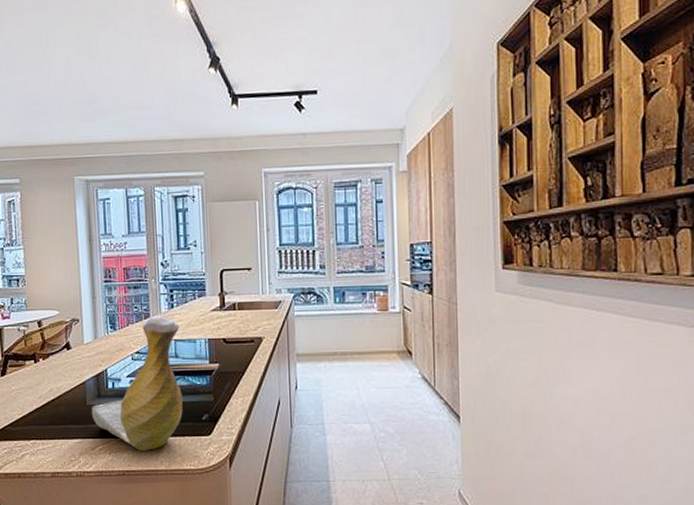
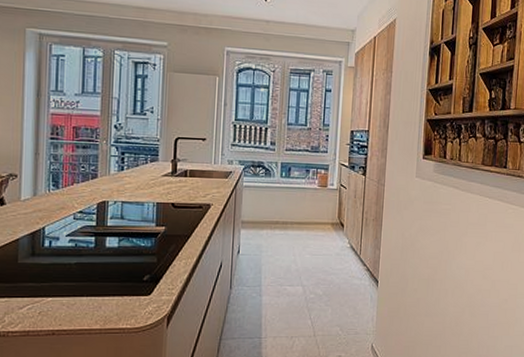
vase: present [91,316,183,451] -> none [22,177,128,310]

